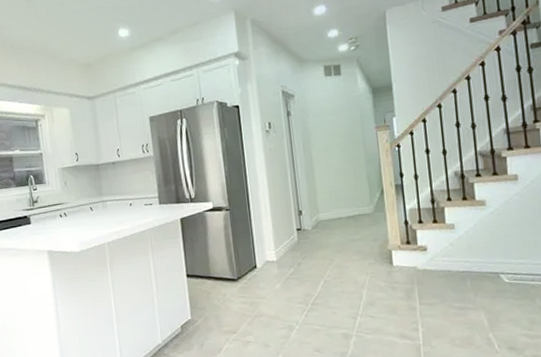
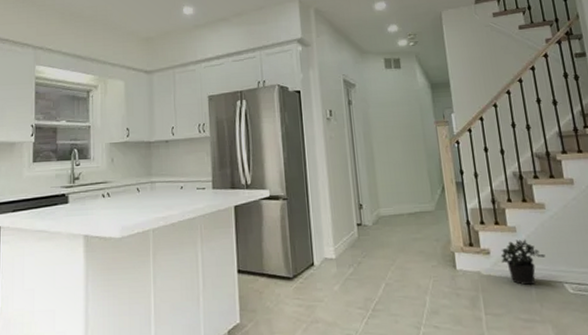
potted plant: none [437,235,483,278] -> present [500,239,546,286]

